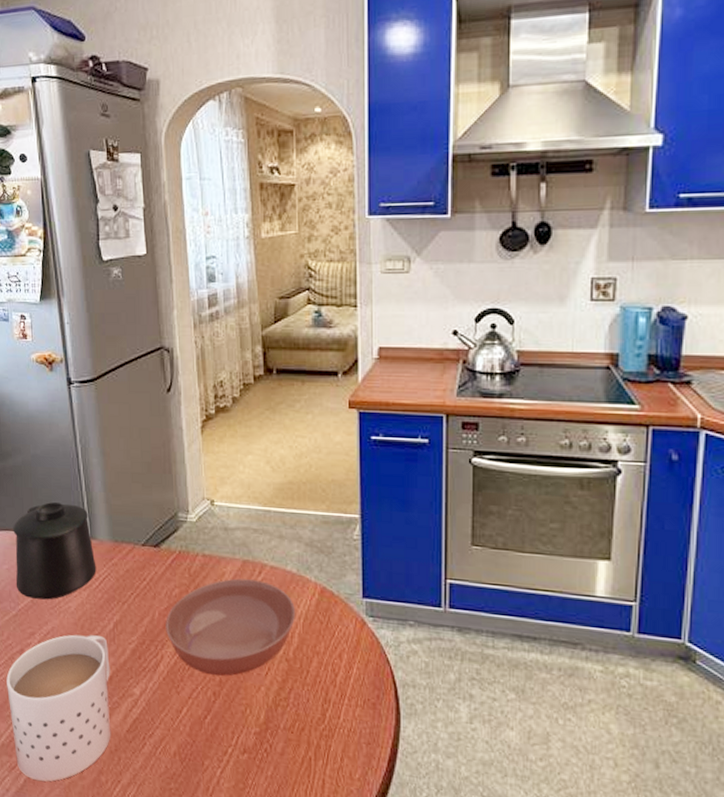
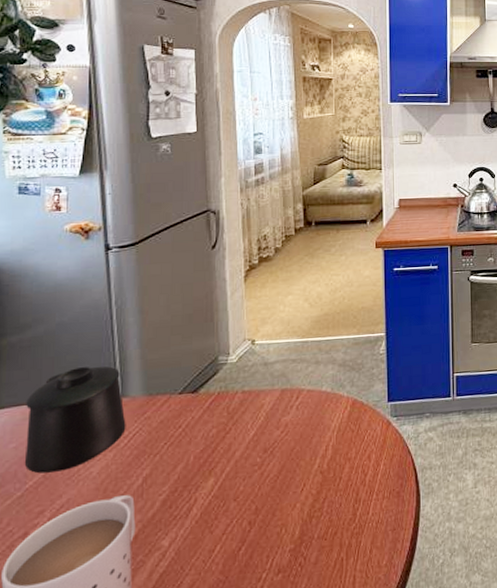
bowl: present [165,578,296,676] -> none [201,405,330,506]

